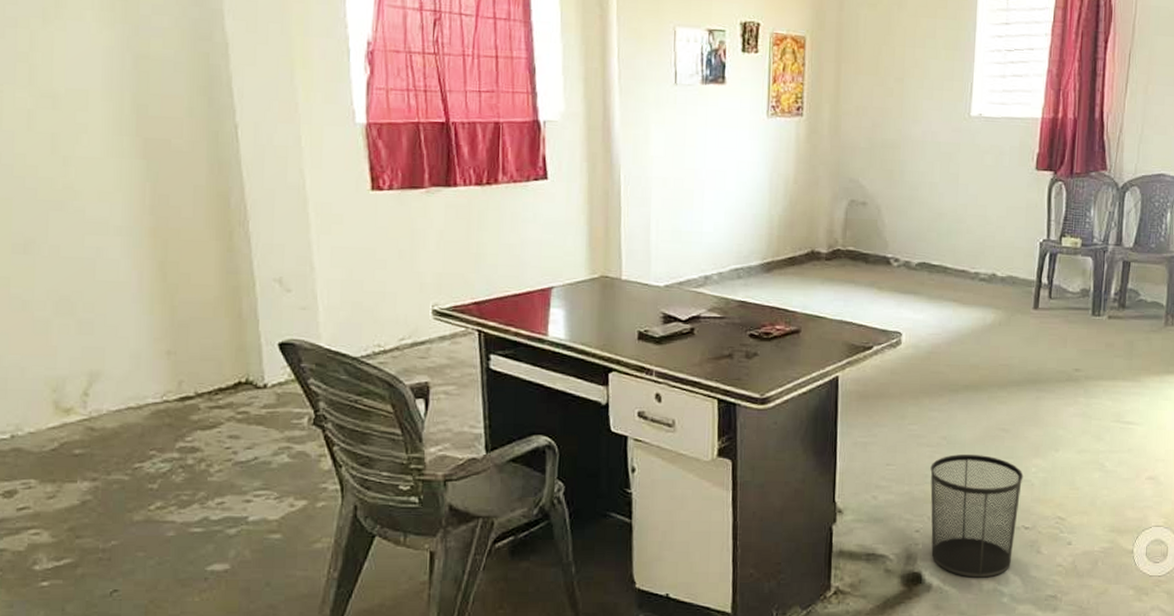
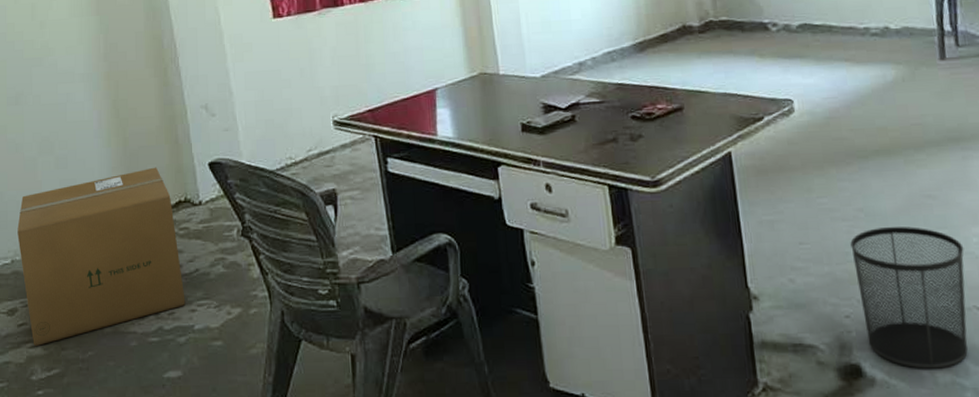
box: none [21,342,239,534] -> present [17,167,186,347]

